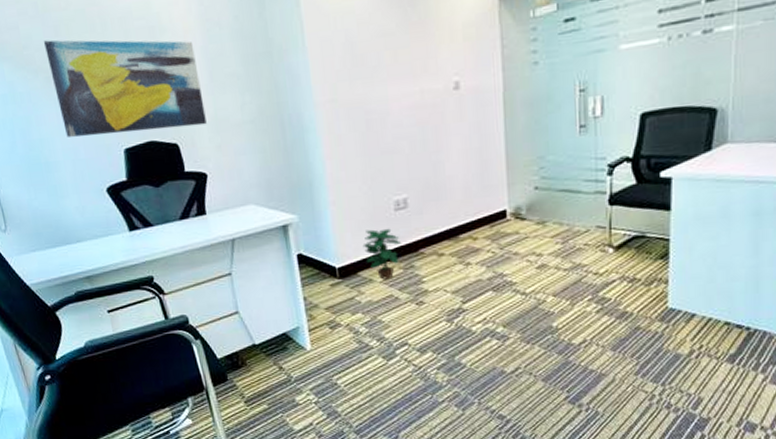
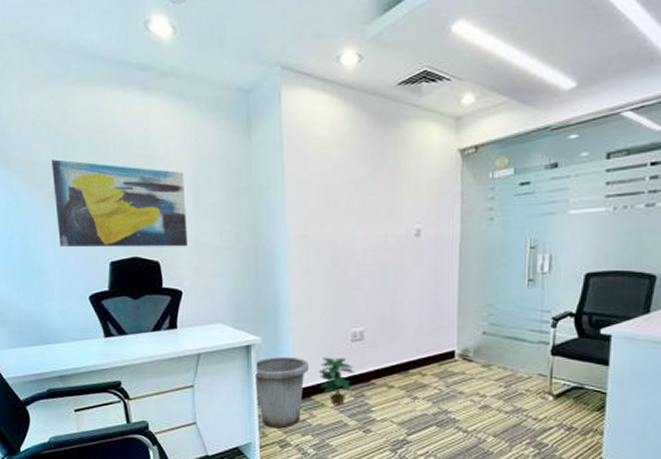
trash can: none [293,232,352,310] -> present [254,356,308,429]

